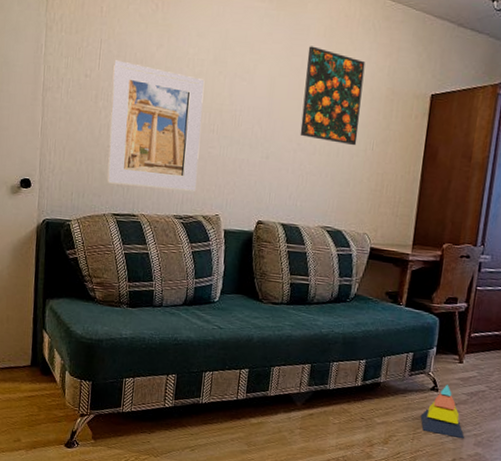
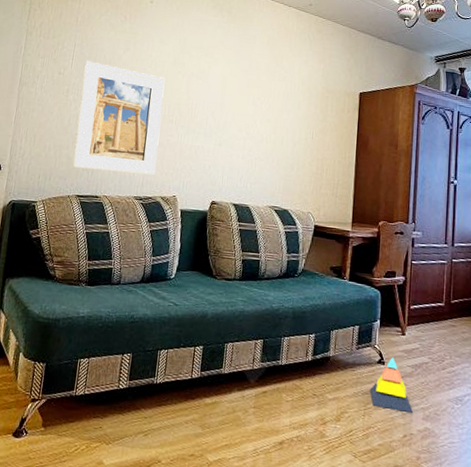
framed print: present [300,46,366,146] -> none [248,52,303,135]

